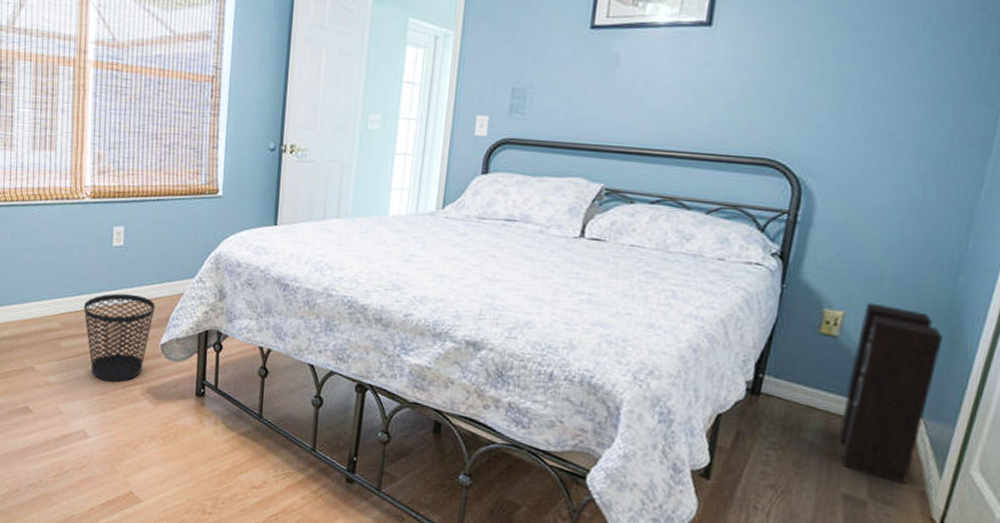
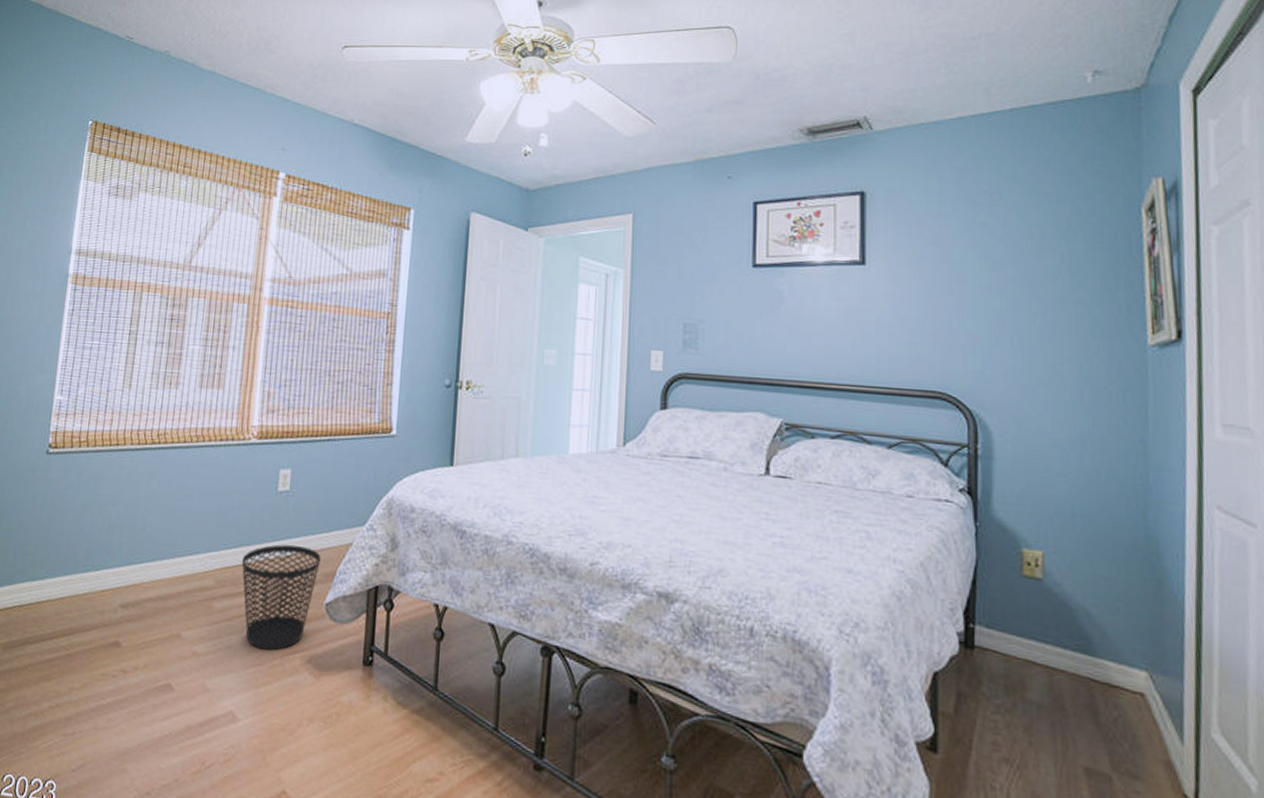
stereo: present [839,302,943,485] -> none [1062,540,1150,754]

